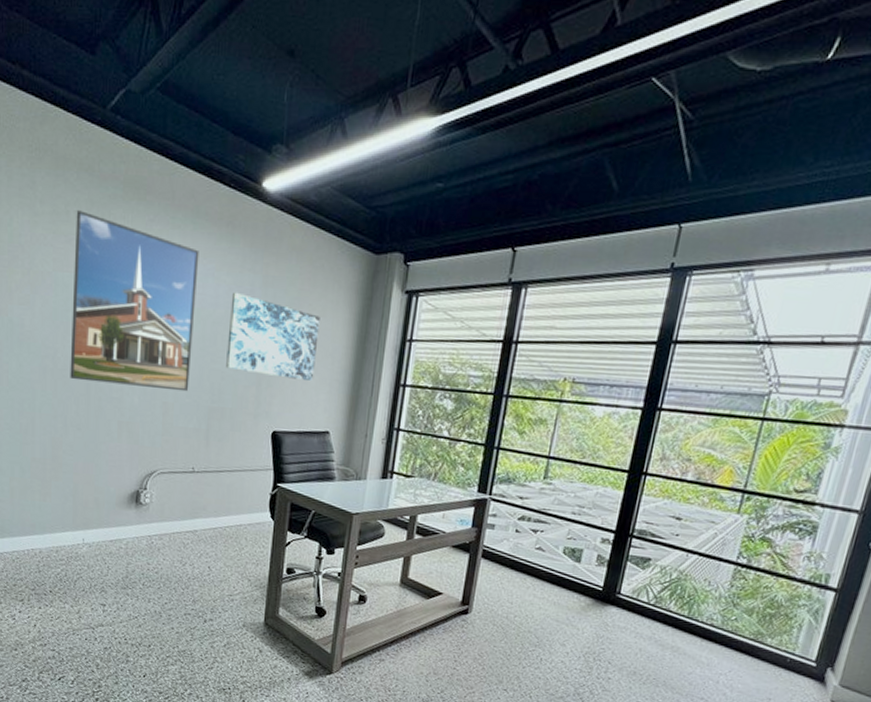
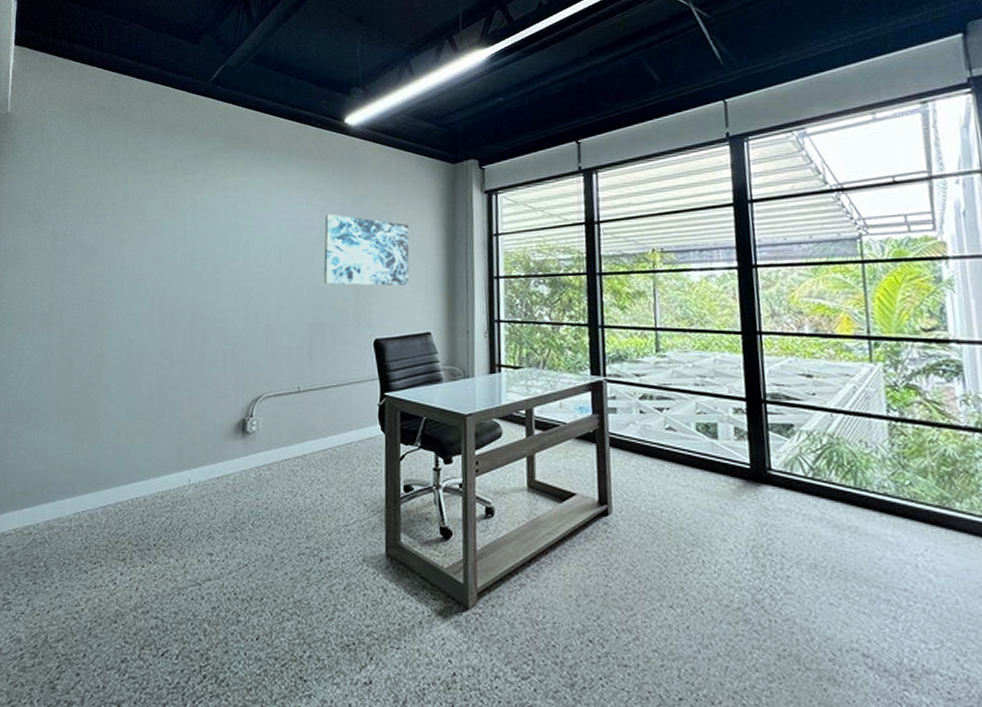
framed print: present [70,210,199,392] -> none [177,164,293,315]

